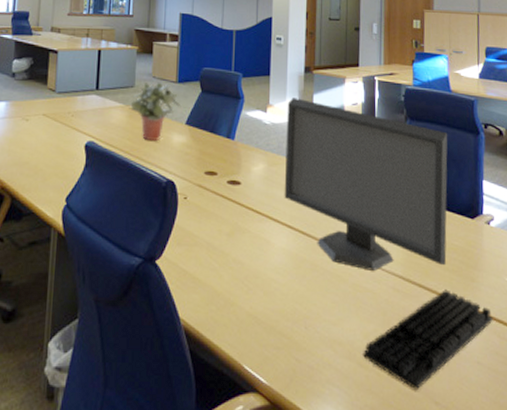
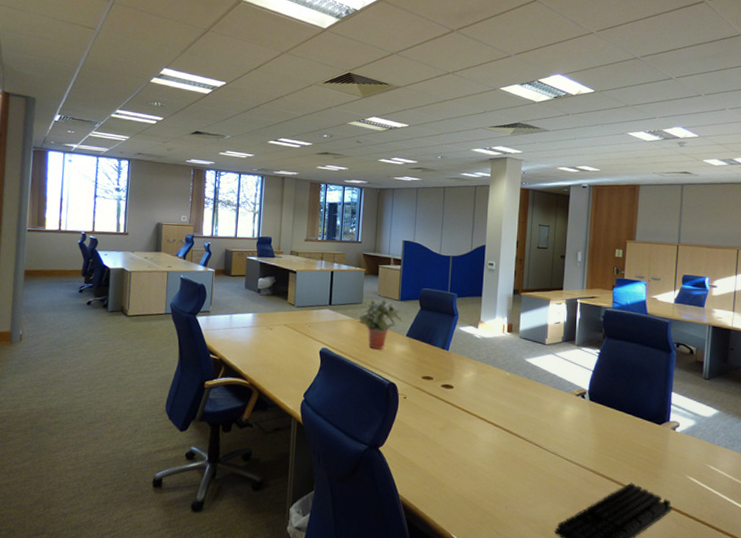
monitor: present [284,98,448,271] -> none [491,316,642,464]

